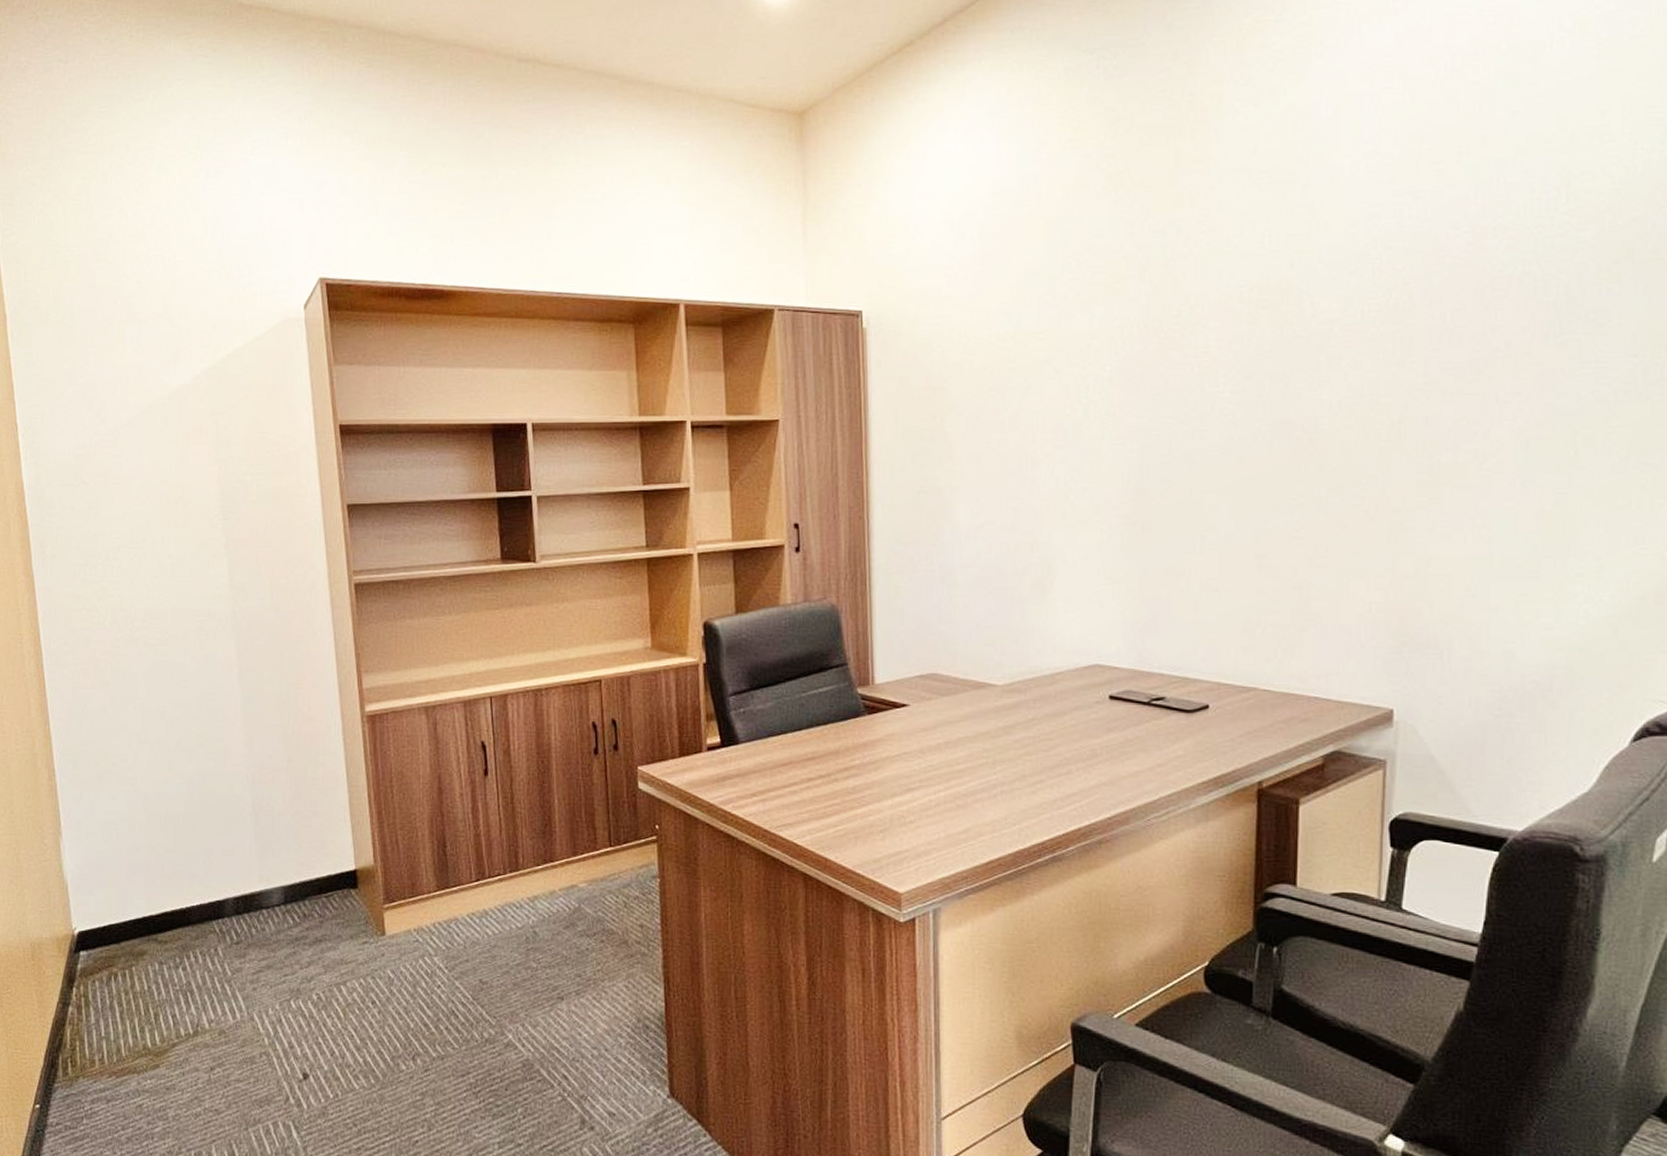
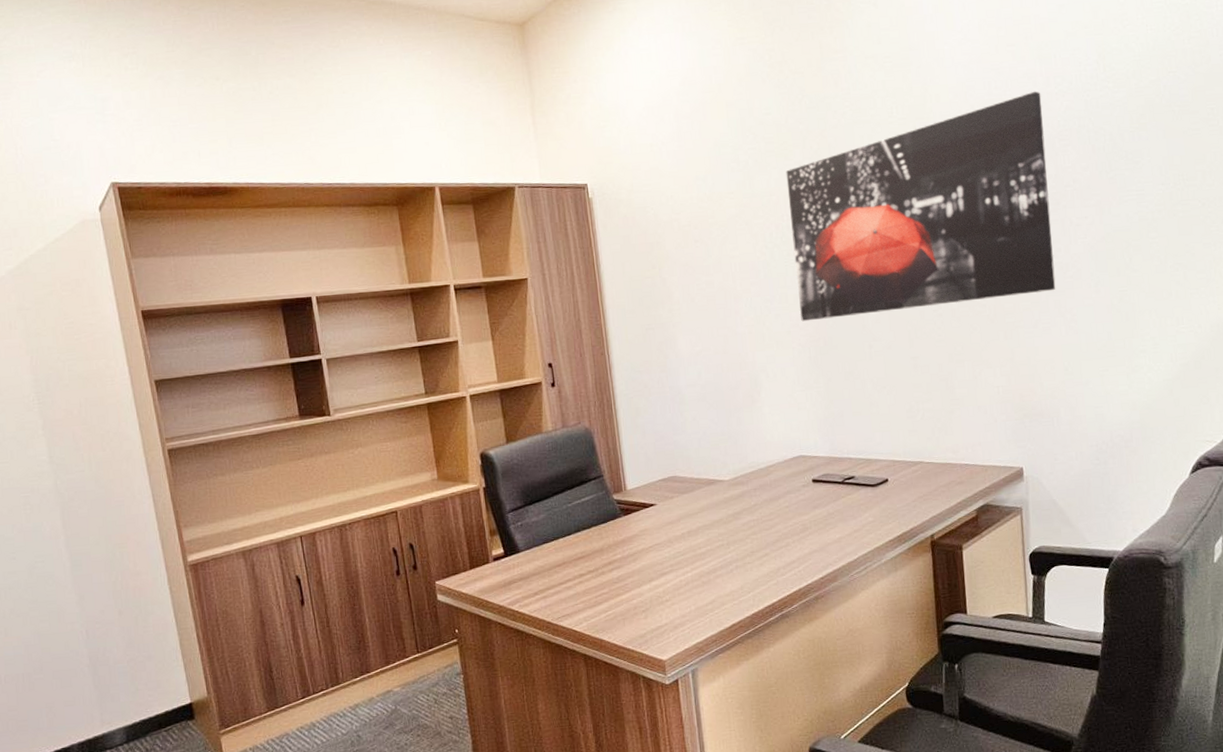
wall art: none [1114,223,1473,499] -> present [786,91,1056,322]

